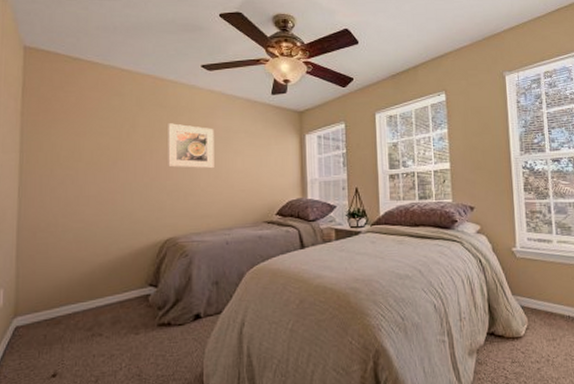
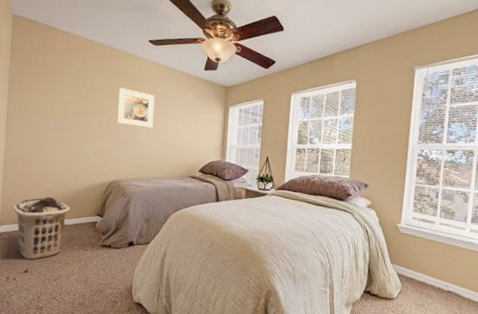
clothes hamper: none [32,269,112,359] -> present [13,196,70,260]

